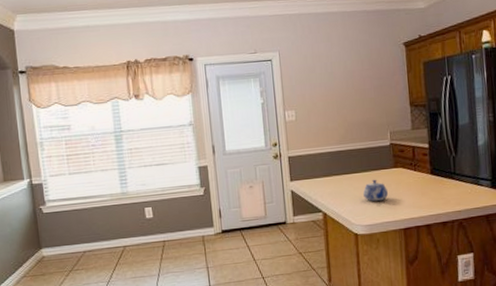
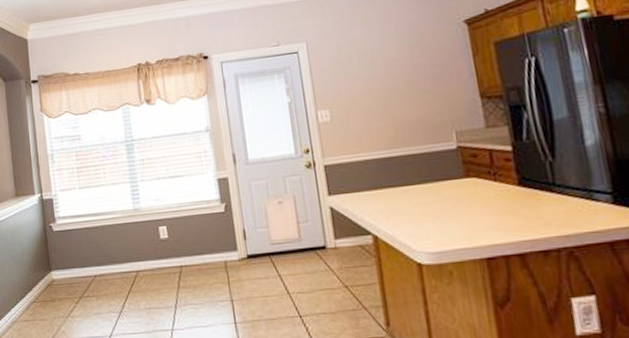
teapot: present [363,179,388,201] -> none [425,192,460,222]

